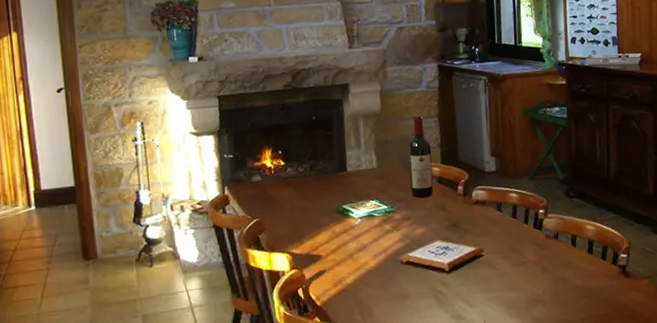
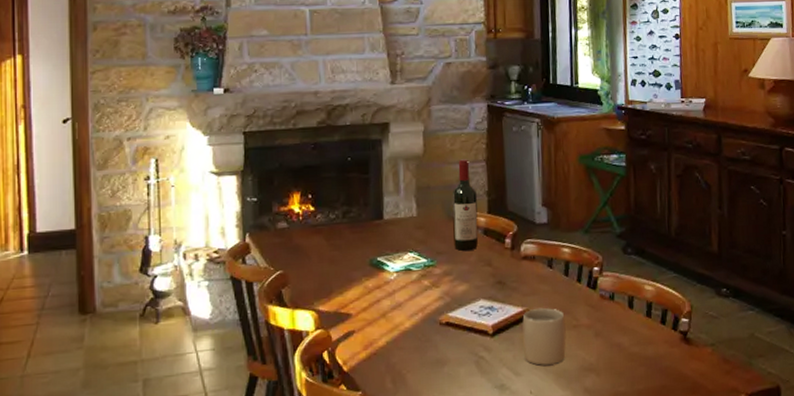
mug: none [475,247,515,298] -> present [522,308,566,366]

